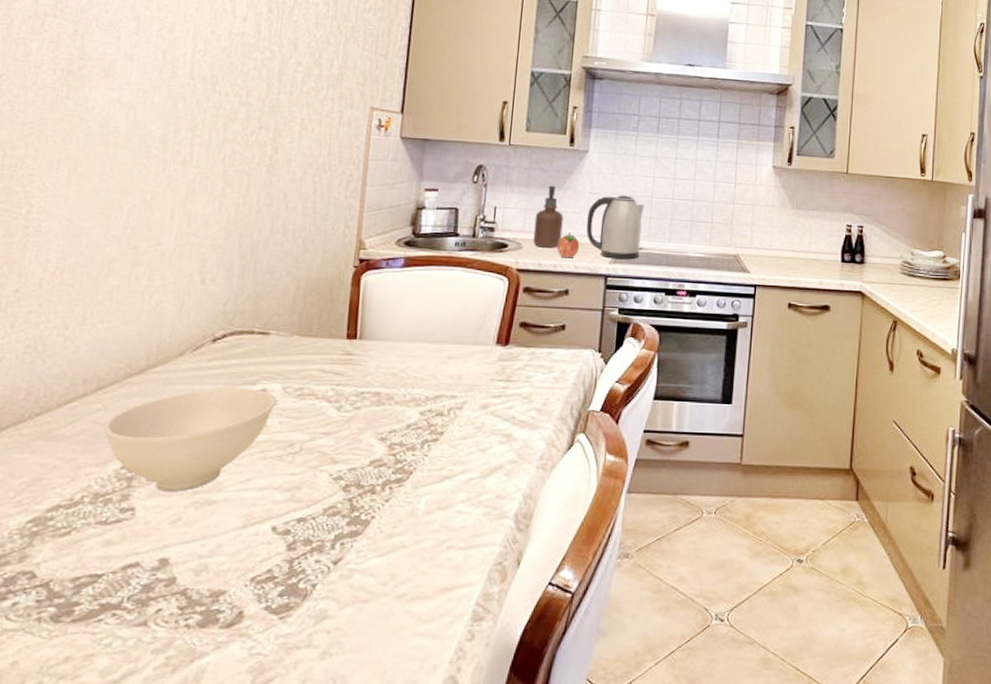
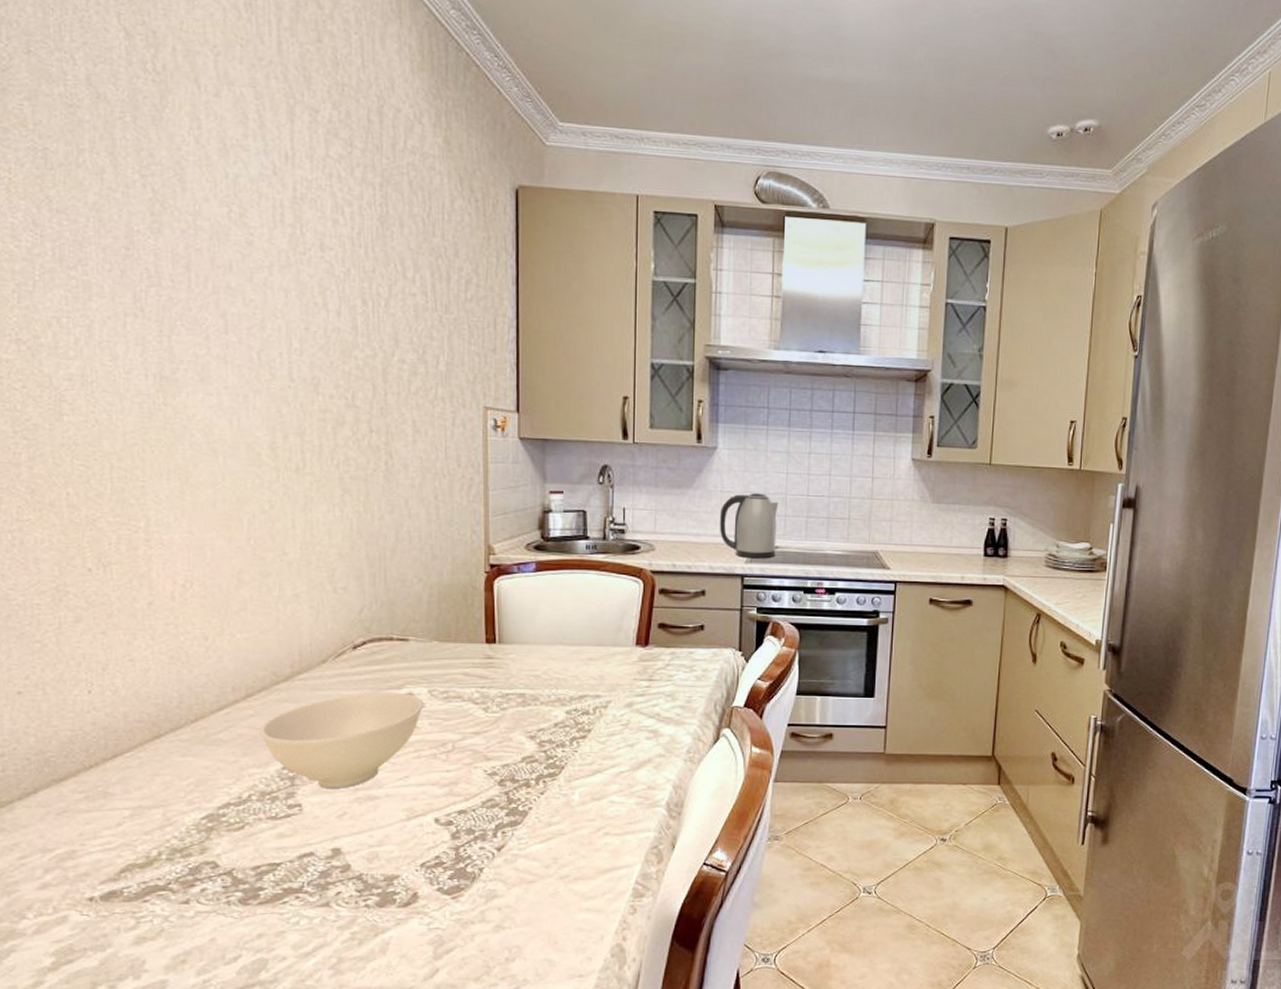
soap dispenser: present [533,185,564,248] -> none [665,484,695,549]
fruit: present [557,233,580,258] -> none [690,533,714,559]

